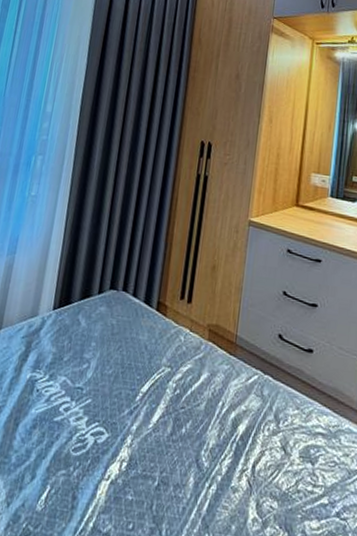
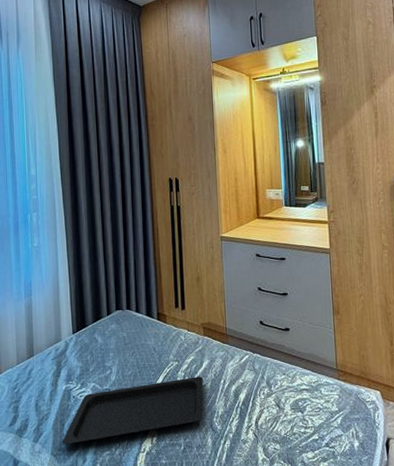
serving tray: none [11,389,198,453] -> present [62,377,204,445]

